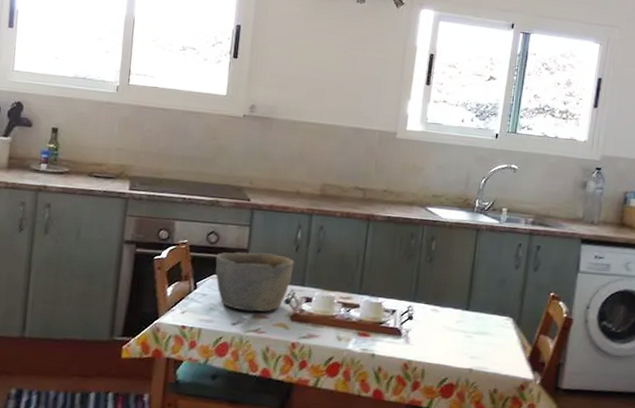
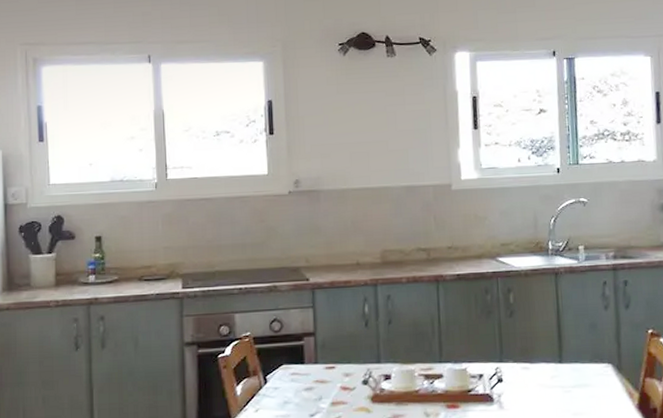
bowl: present [215,252,294,312] -> none [282,333,366,399]

